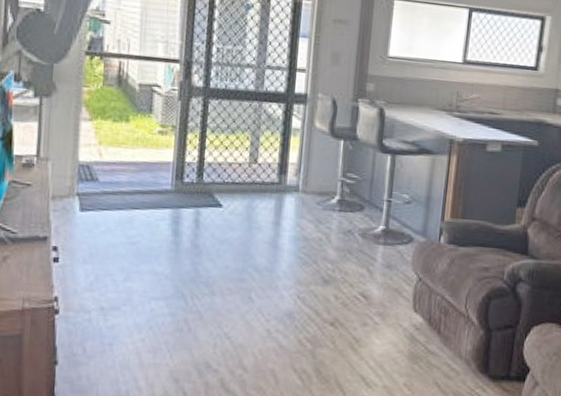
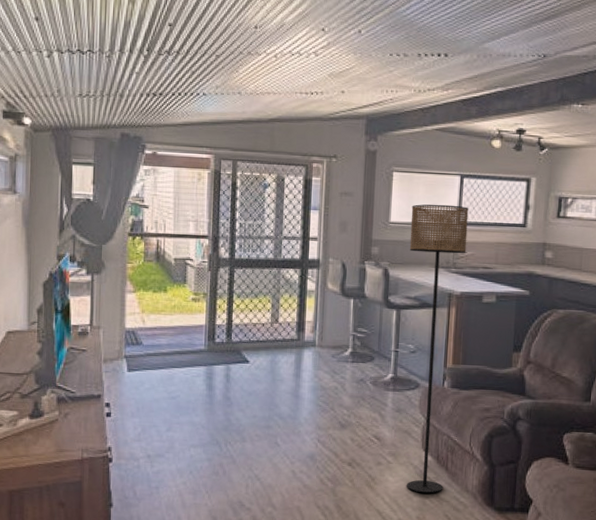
floor lamp: none [394,38,476,359] -> present [407,204,469,494]

